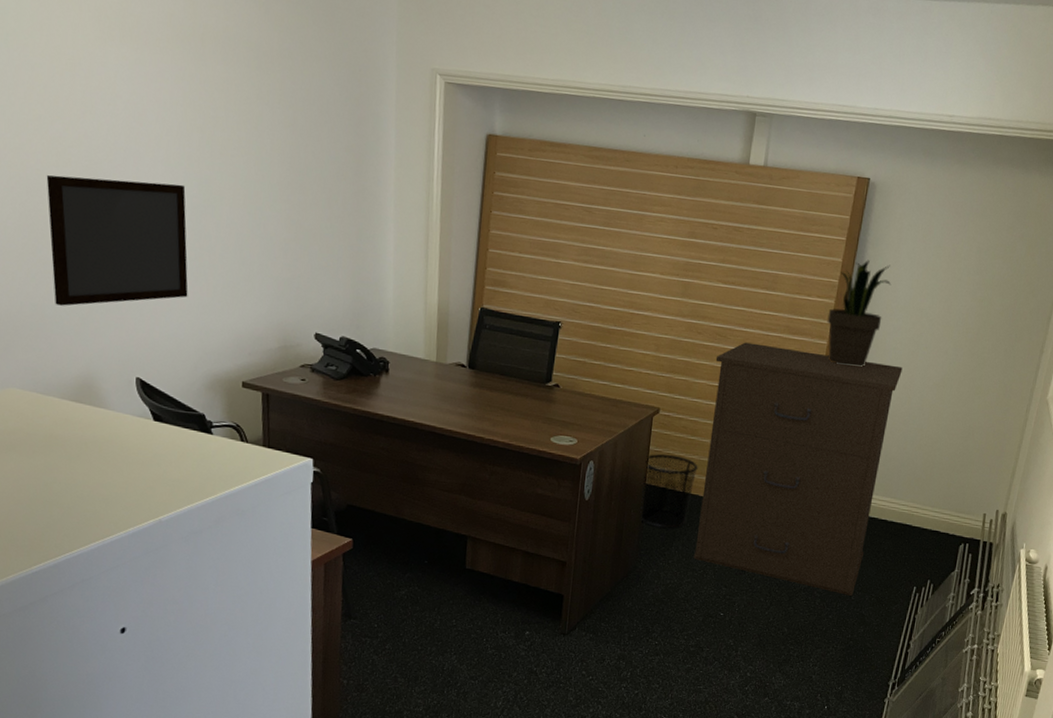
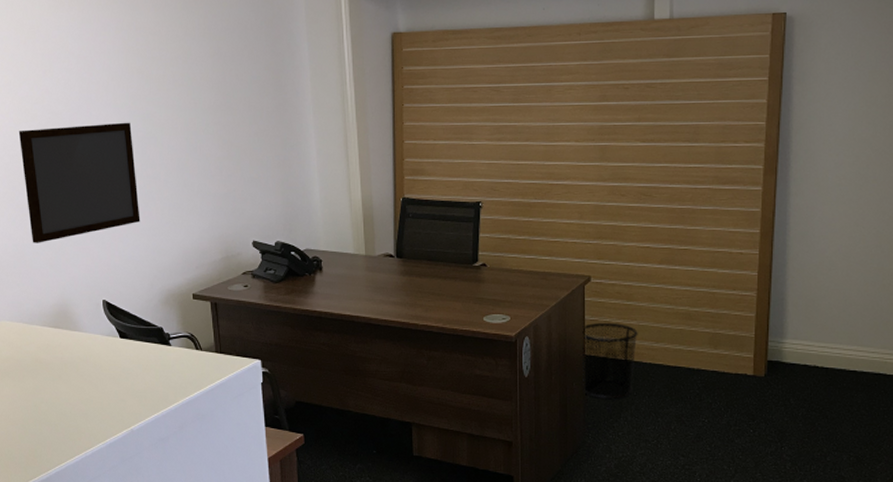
filing cabinet: present [693,342,903,596] -> none [643,198,851,457]
potted plant: present [827,259,892,367] -> none [759,96,826,210]

